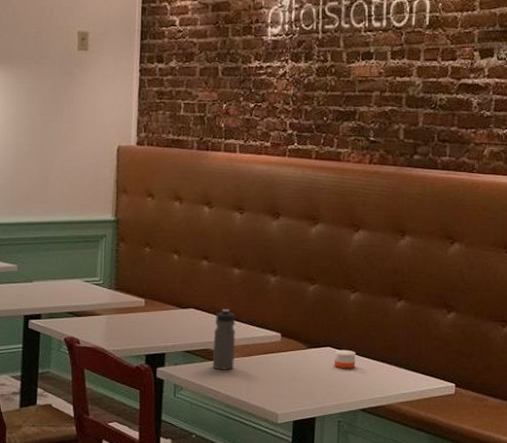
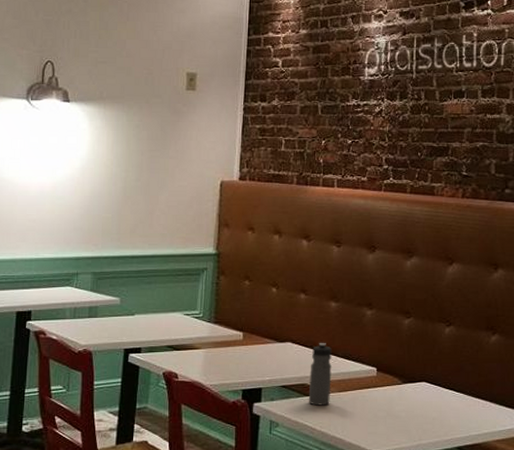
candle: present [334,349,356,369] -> none [429,385,451,405]

